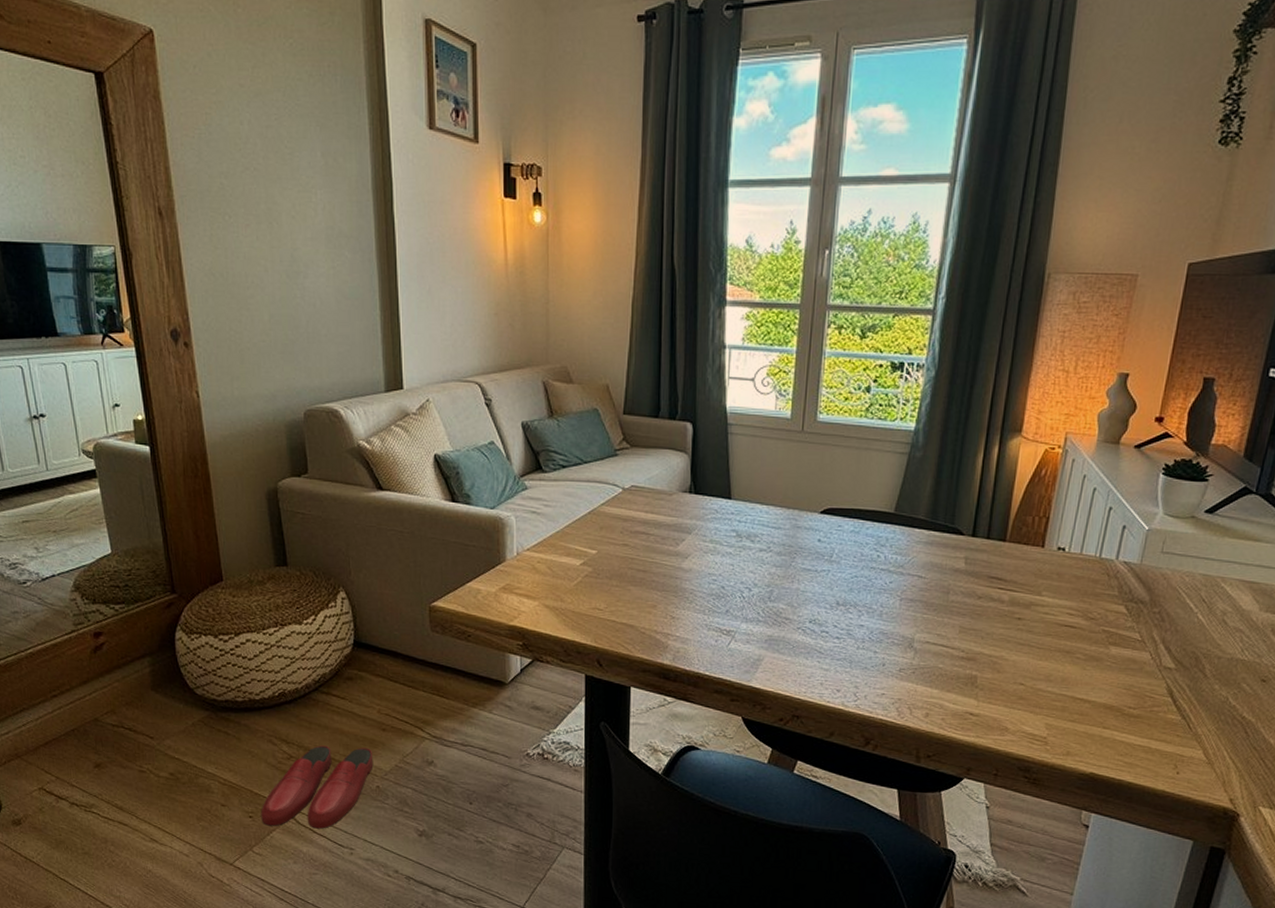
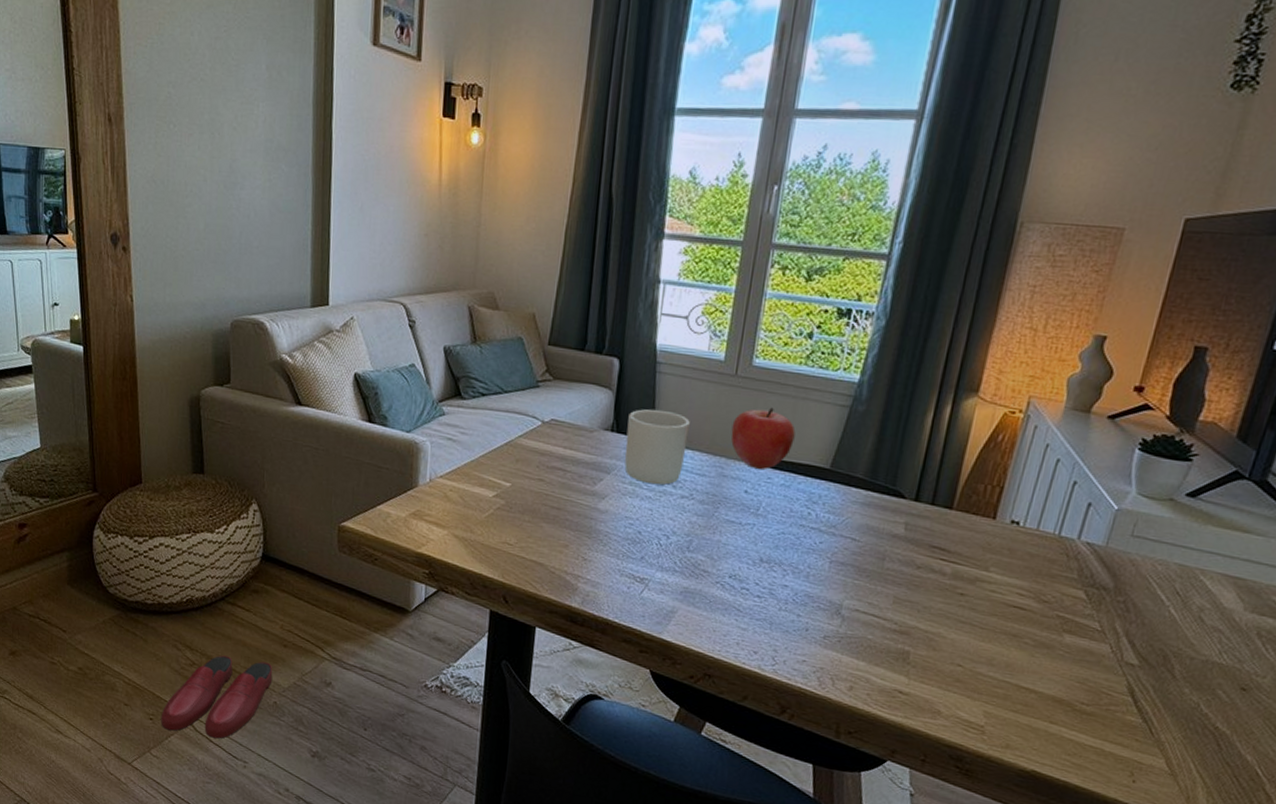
mug: none [703,468,763,541] -> present [624,409,690,485]
fruit: none [801,459,861,519] -> present [730,407,796,470]

